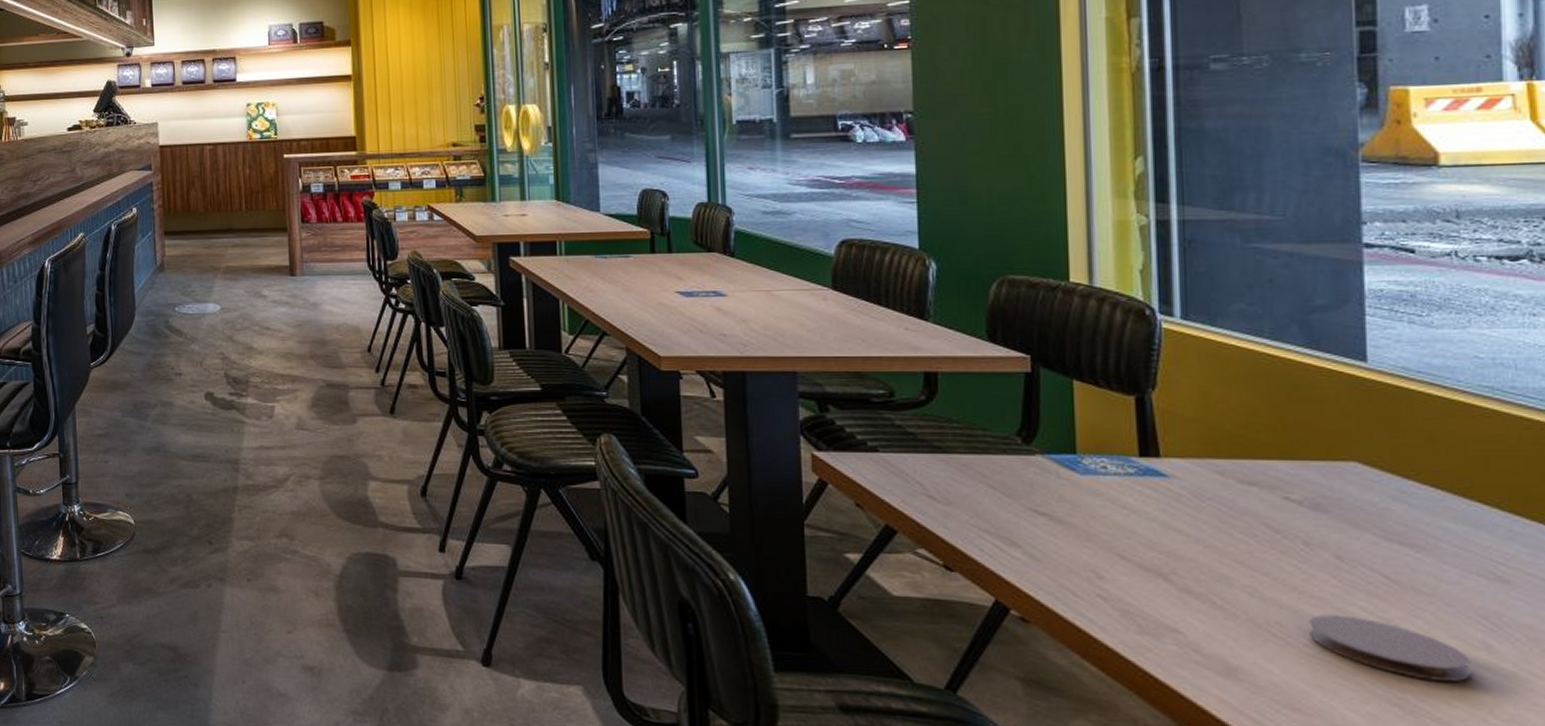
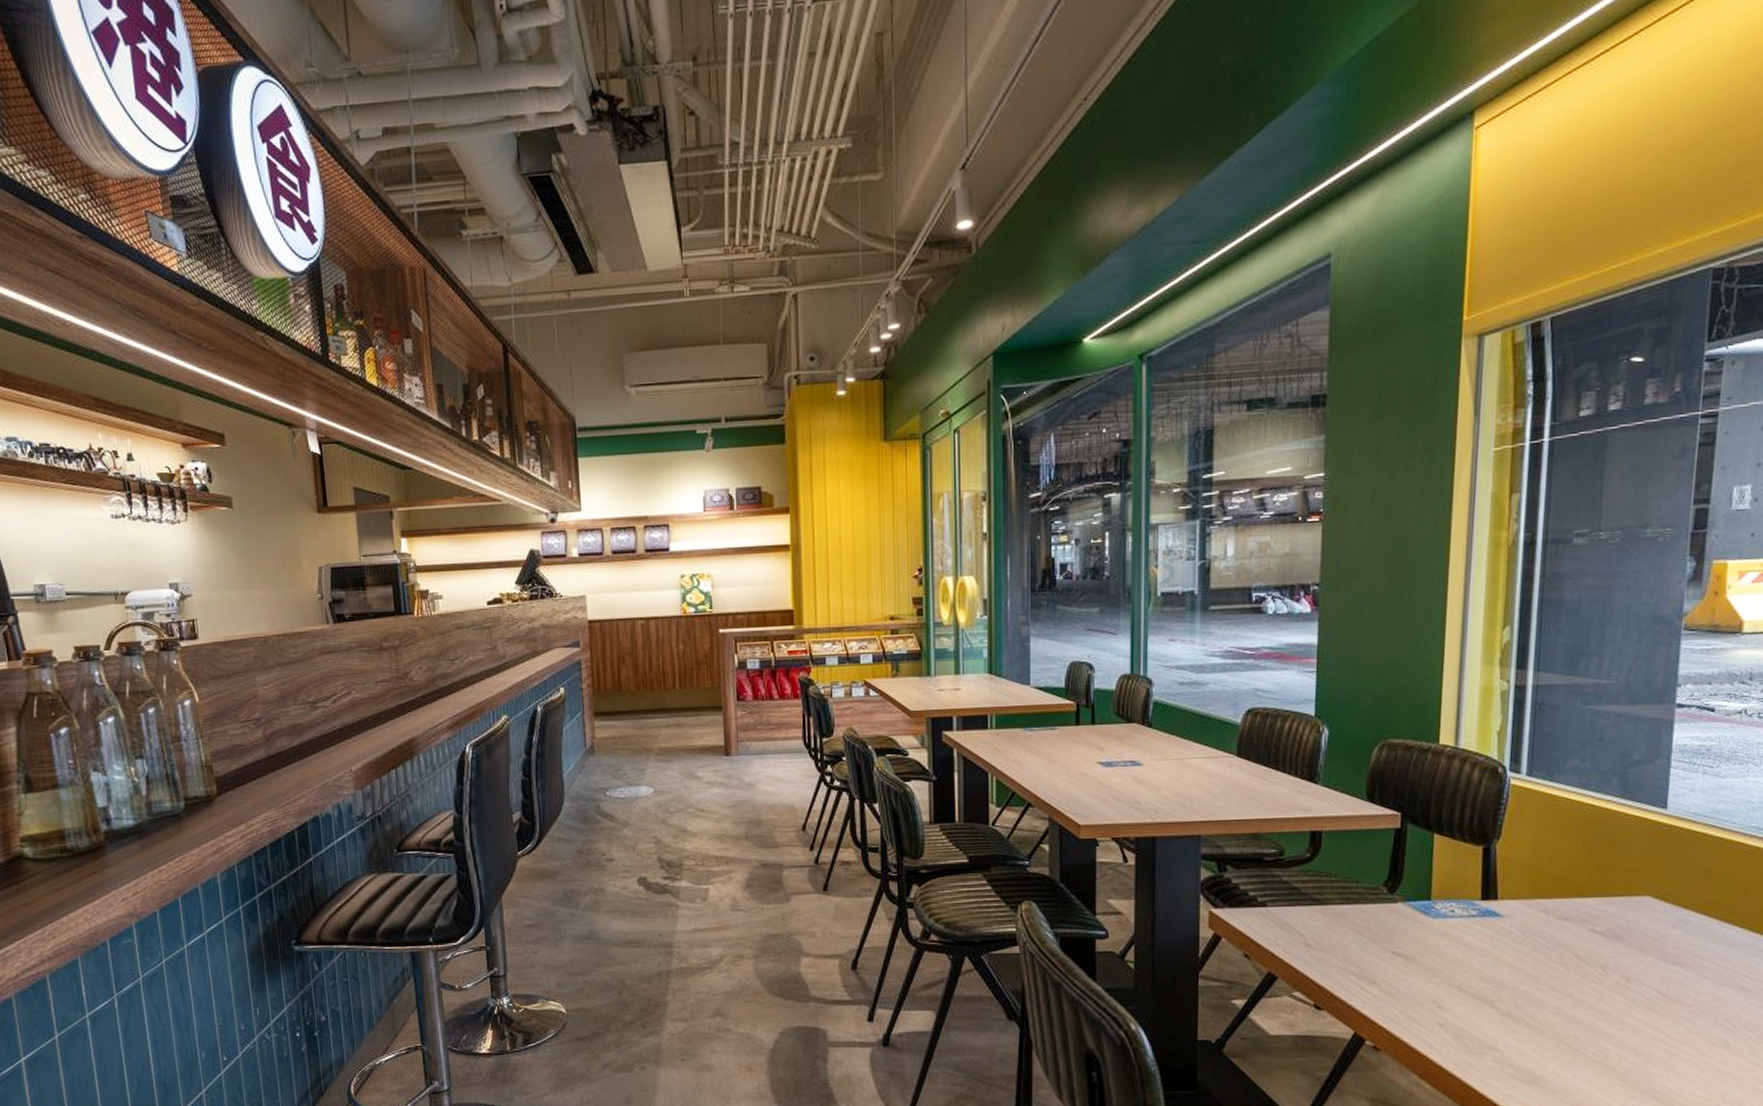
coaster: present [1309,614,1471,682] -> none [1597,1027,1713,1076]

